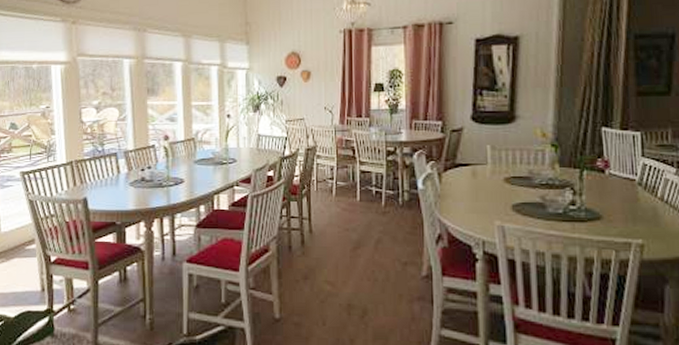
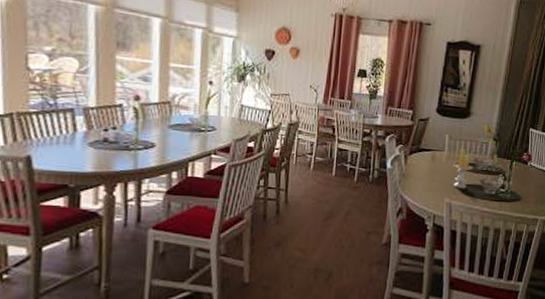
candle: none [500,159,528,208] -> present [453,148,473,189]

